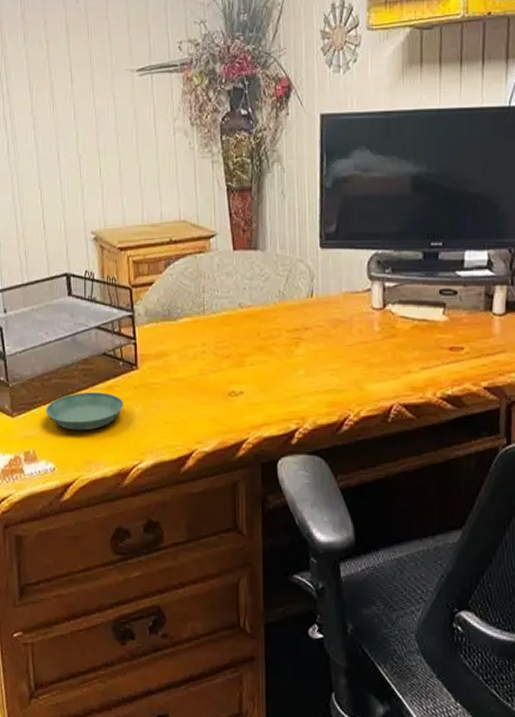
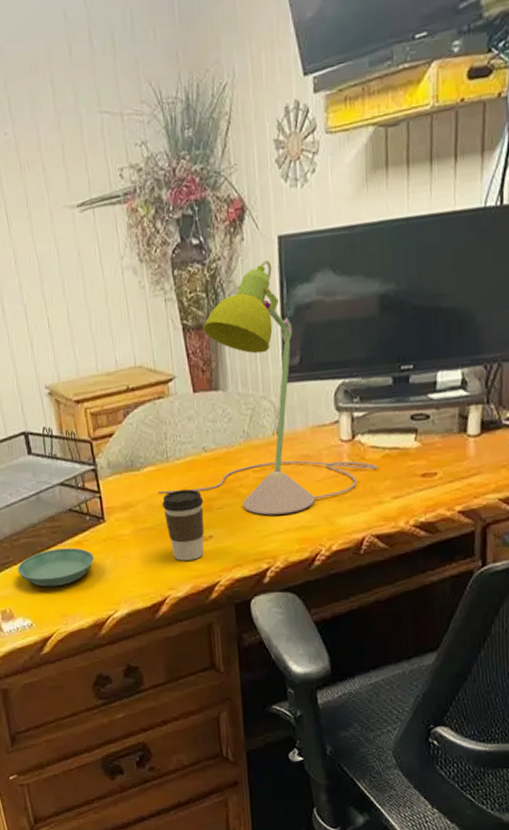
desk lamp: none [192,134,407,376] -> present [158,259,378,516]
coffee cup: none [196,342,237,415] -> present [162,489,205,561]

